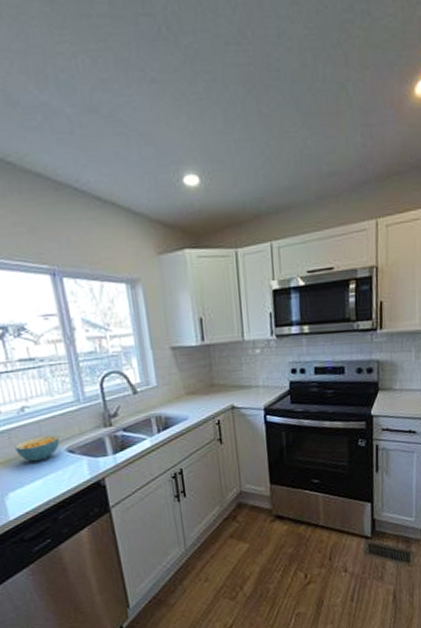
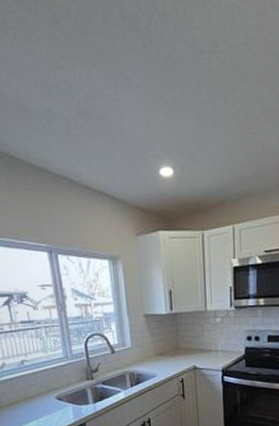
cereal bowl: present [15,435,60,462] -> none [15,385,51,406]

